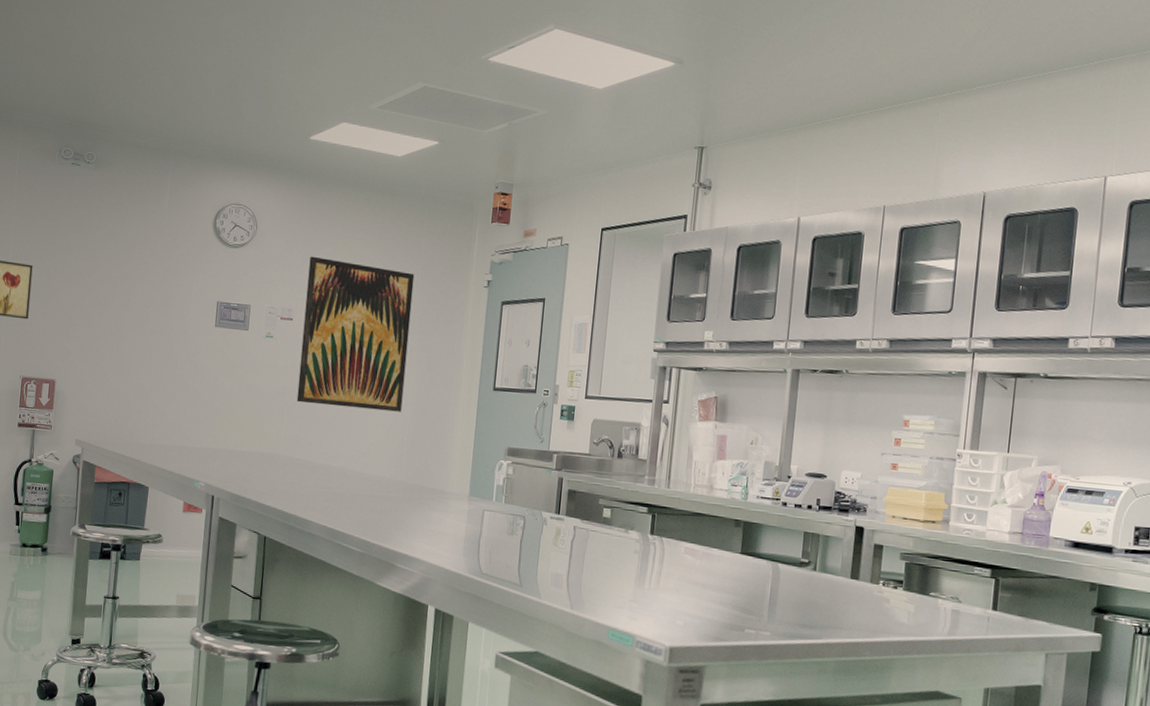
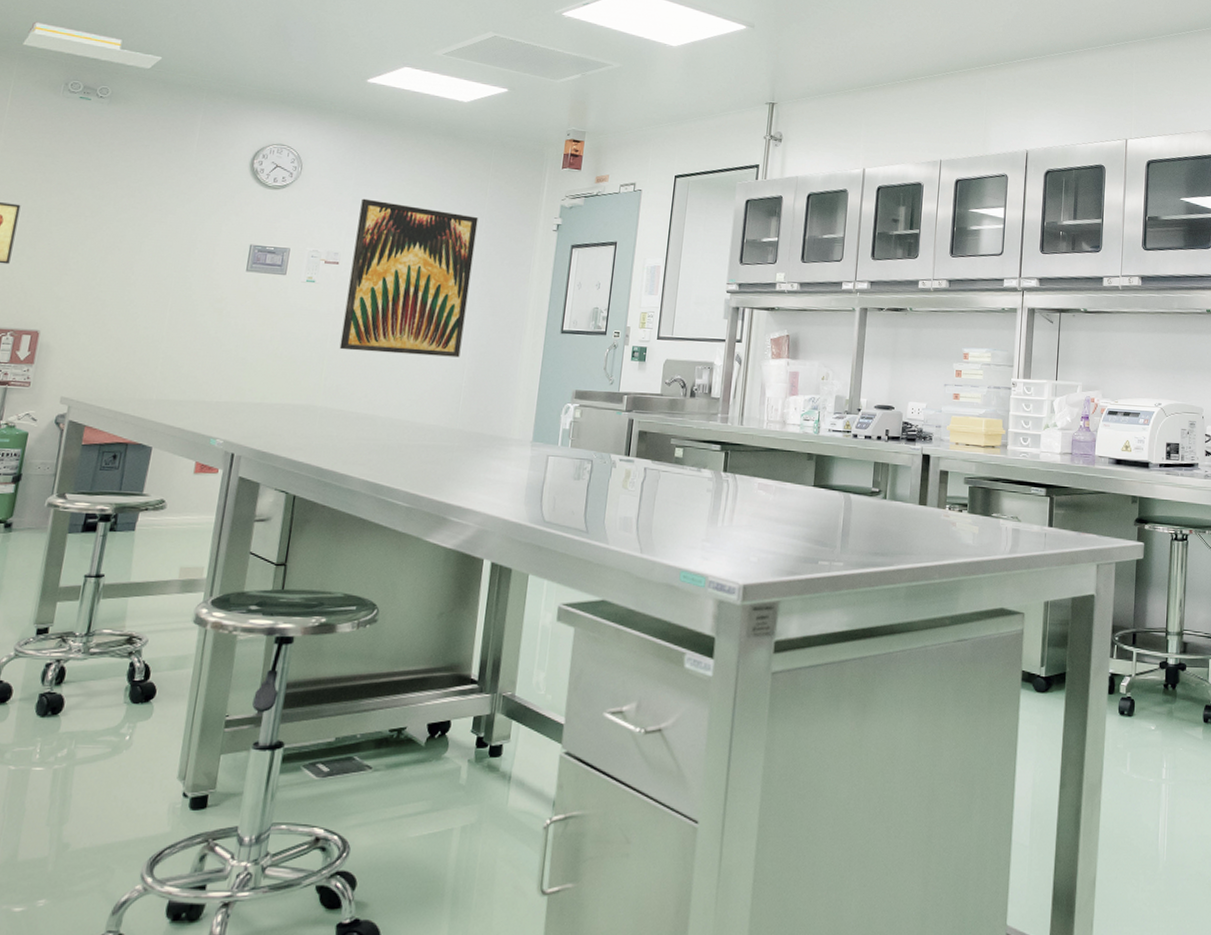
architectural model: none [23,92,135,134] -> present [22,21,162,69]

